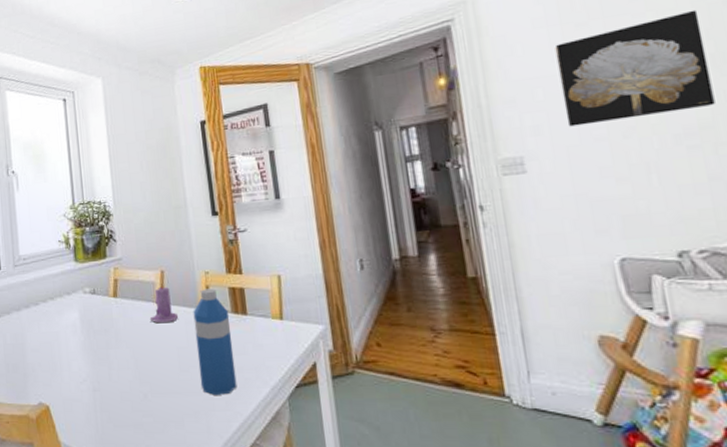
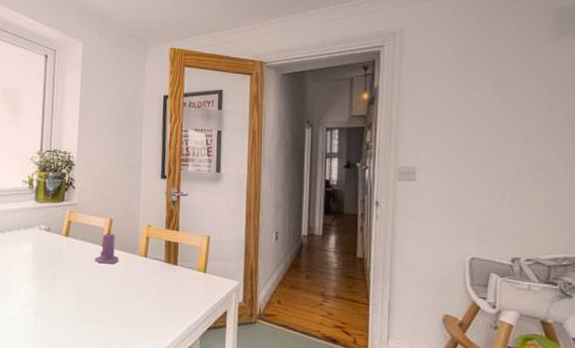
water bottle: present [193,288,237,395] -> none [129,239,163,329]
wall art: present [554,9,716,127] -> none [453,72,563,150]

